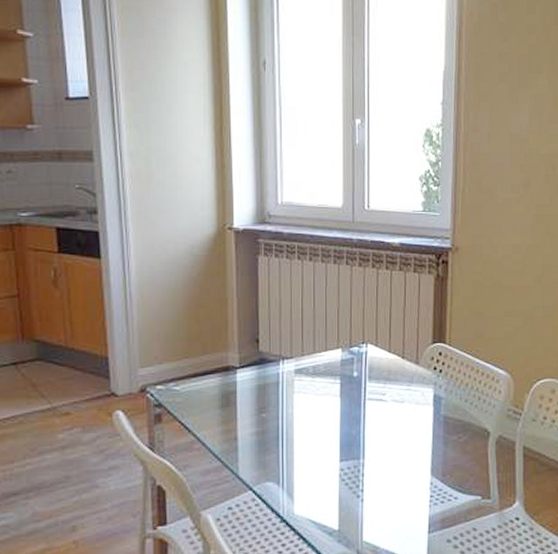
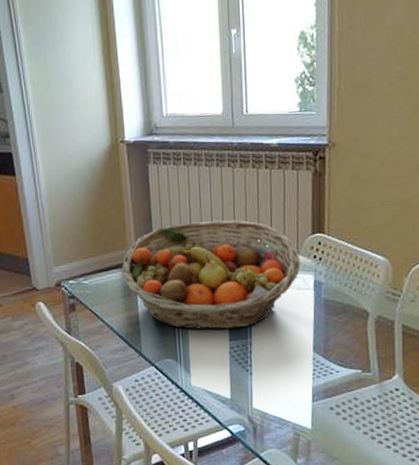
fruit basket: none [220,322,420,448] -> present [121,220,301,330]

